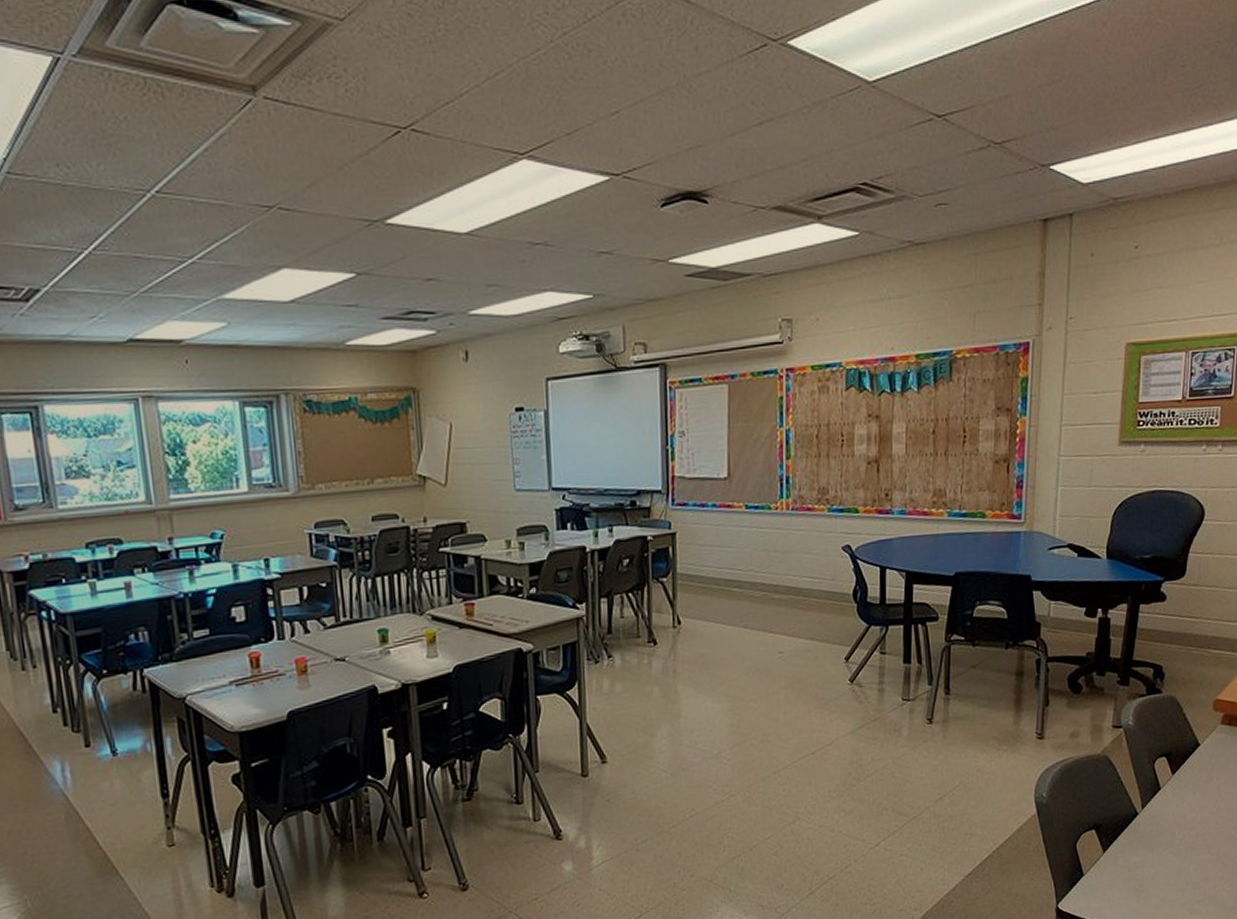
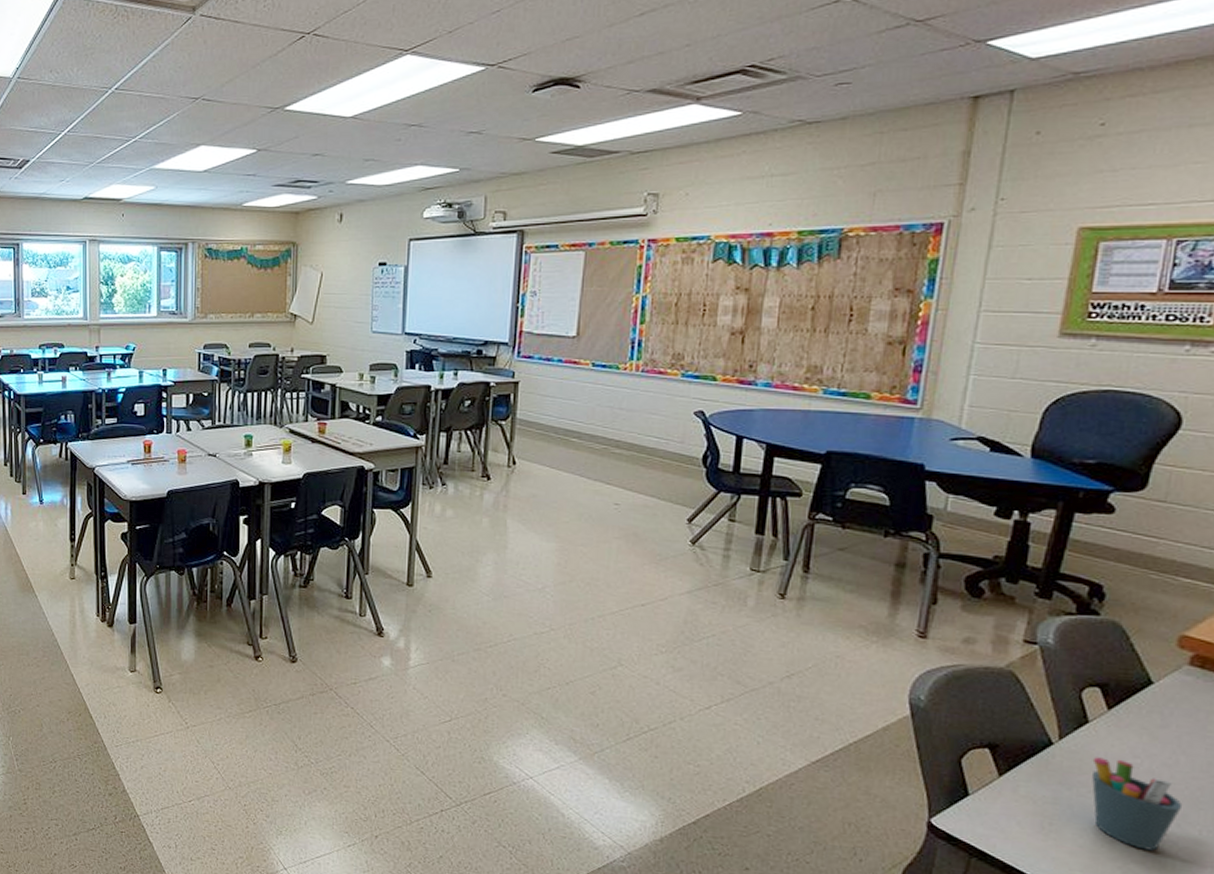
pen holder: none [1165,816,1225,890] -> present [1092,757,1183,851]

